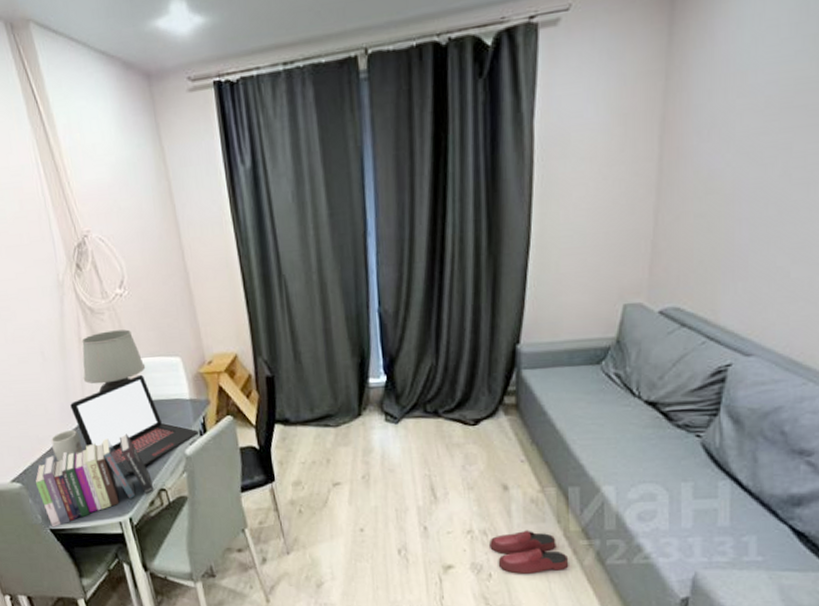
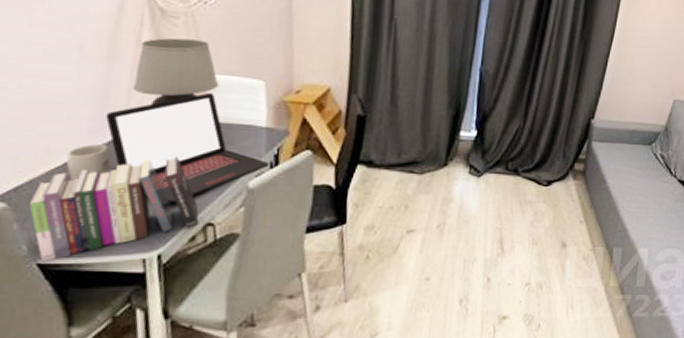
slippers: present [490,530,569,574] -> none [543,284,606,325]

